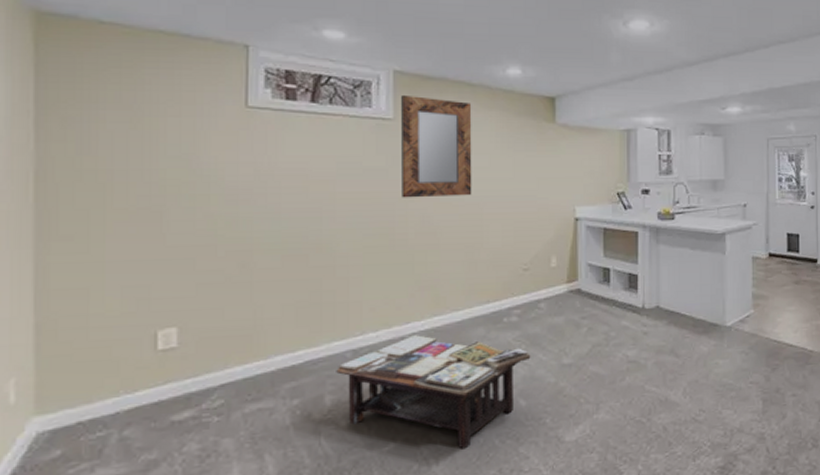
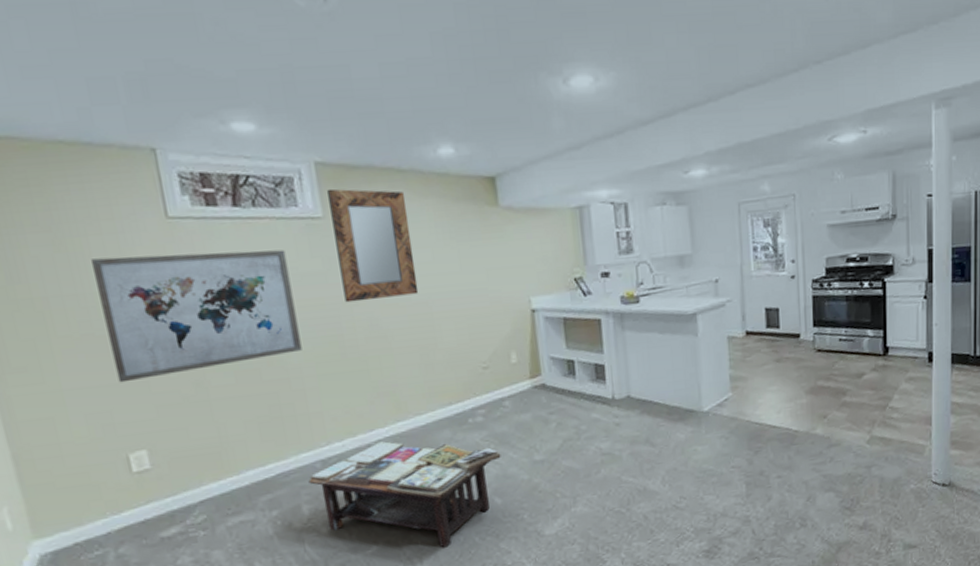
wall art: none [164,138,353,258] -> present [91,249,302,383]

